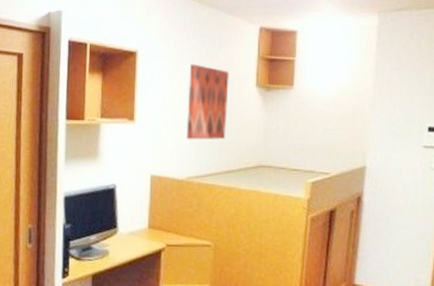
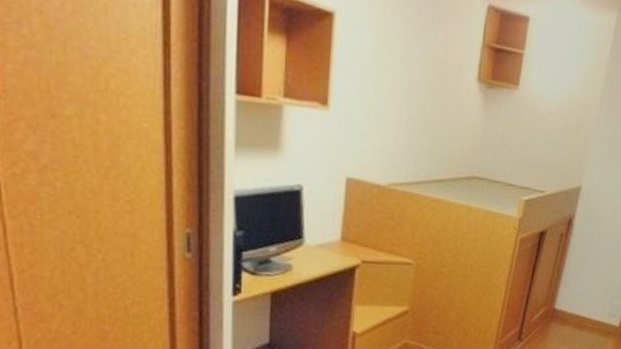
wall art: present [186,64,229,140] -> none [392,40,448,142]

